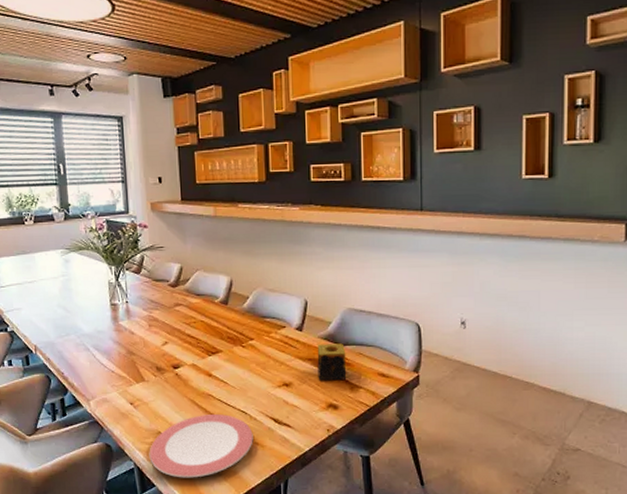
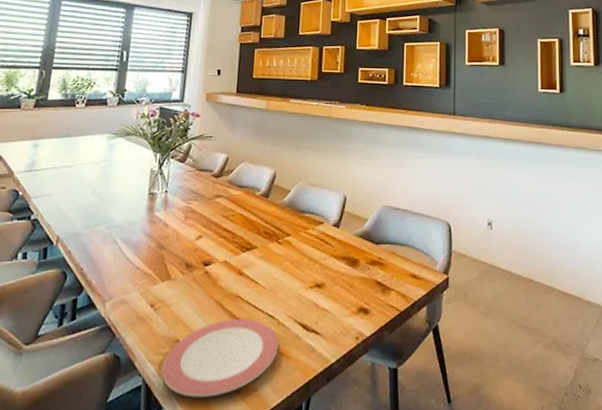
candle: present [317,343,347,381] -> none [351,242,380,282]

